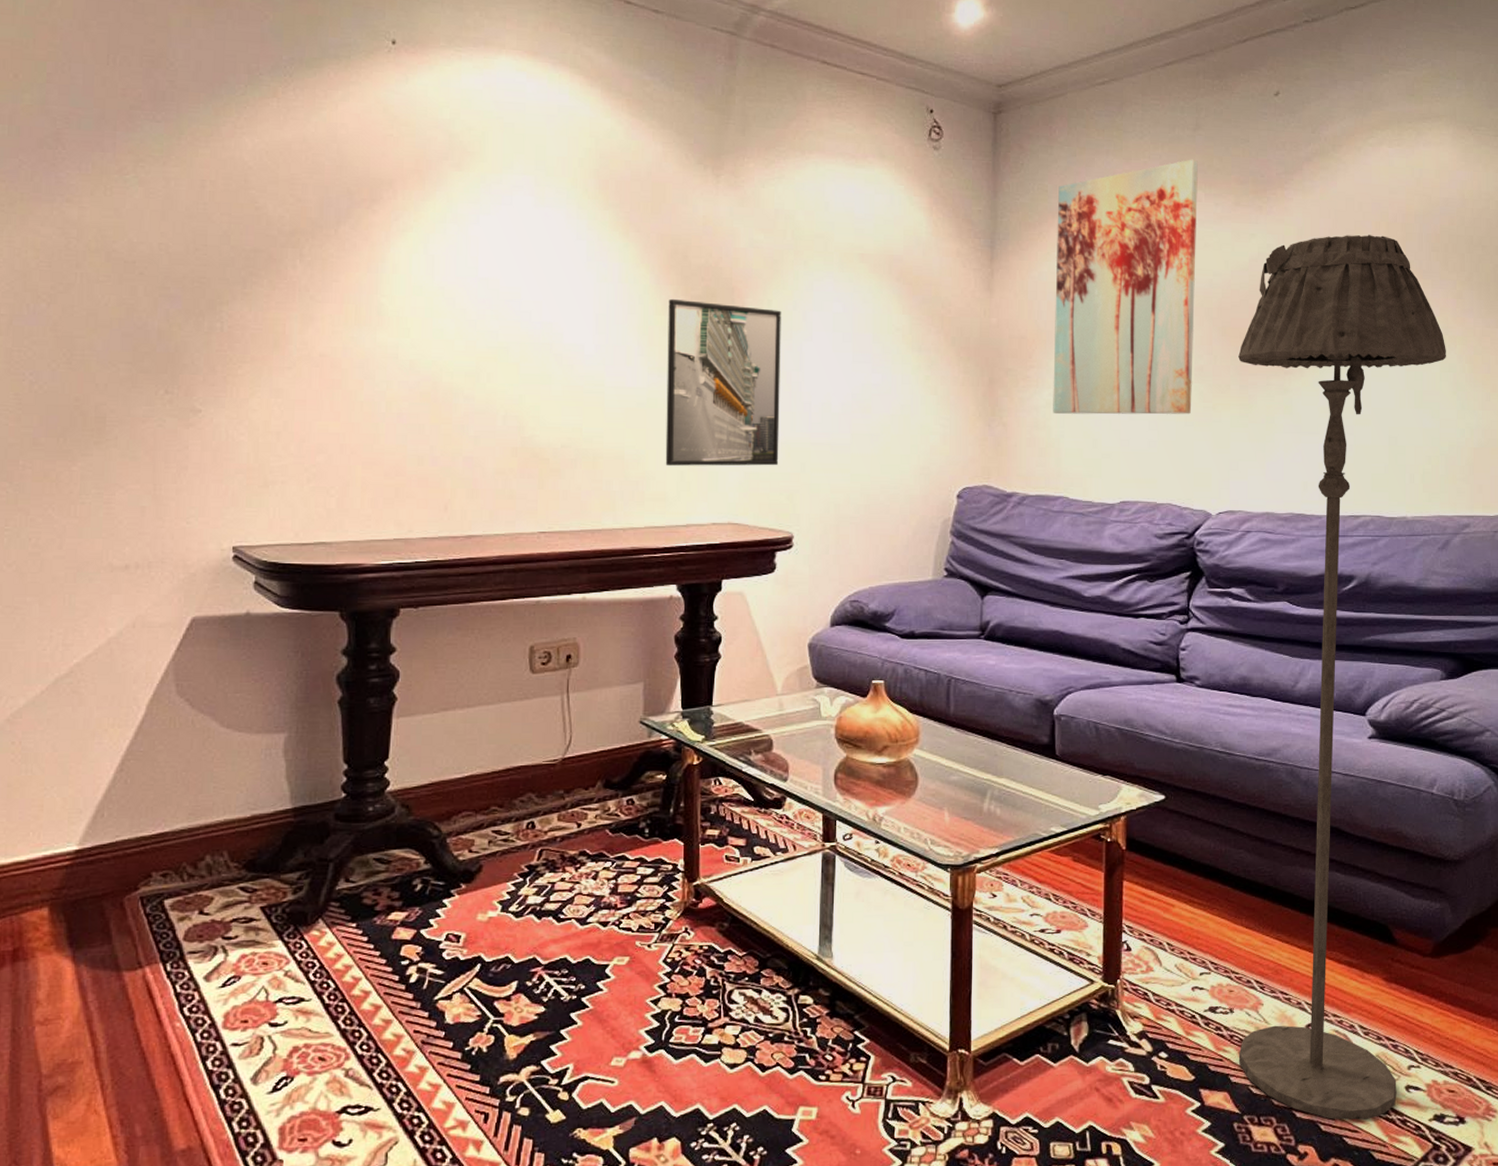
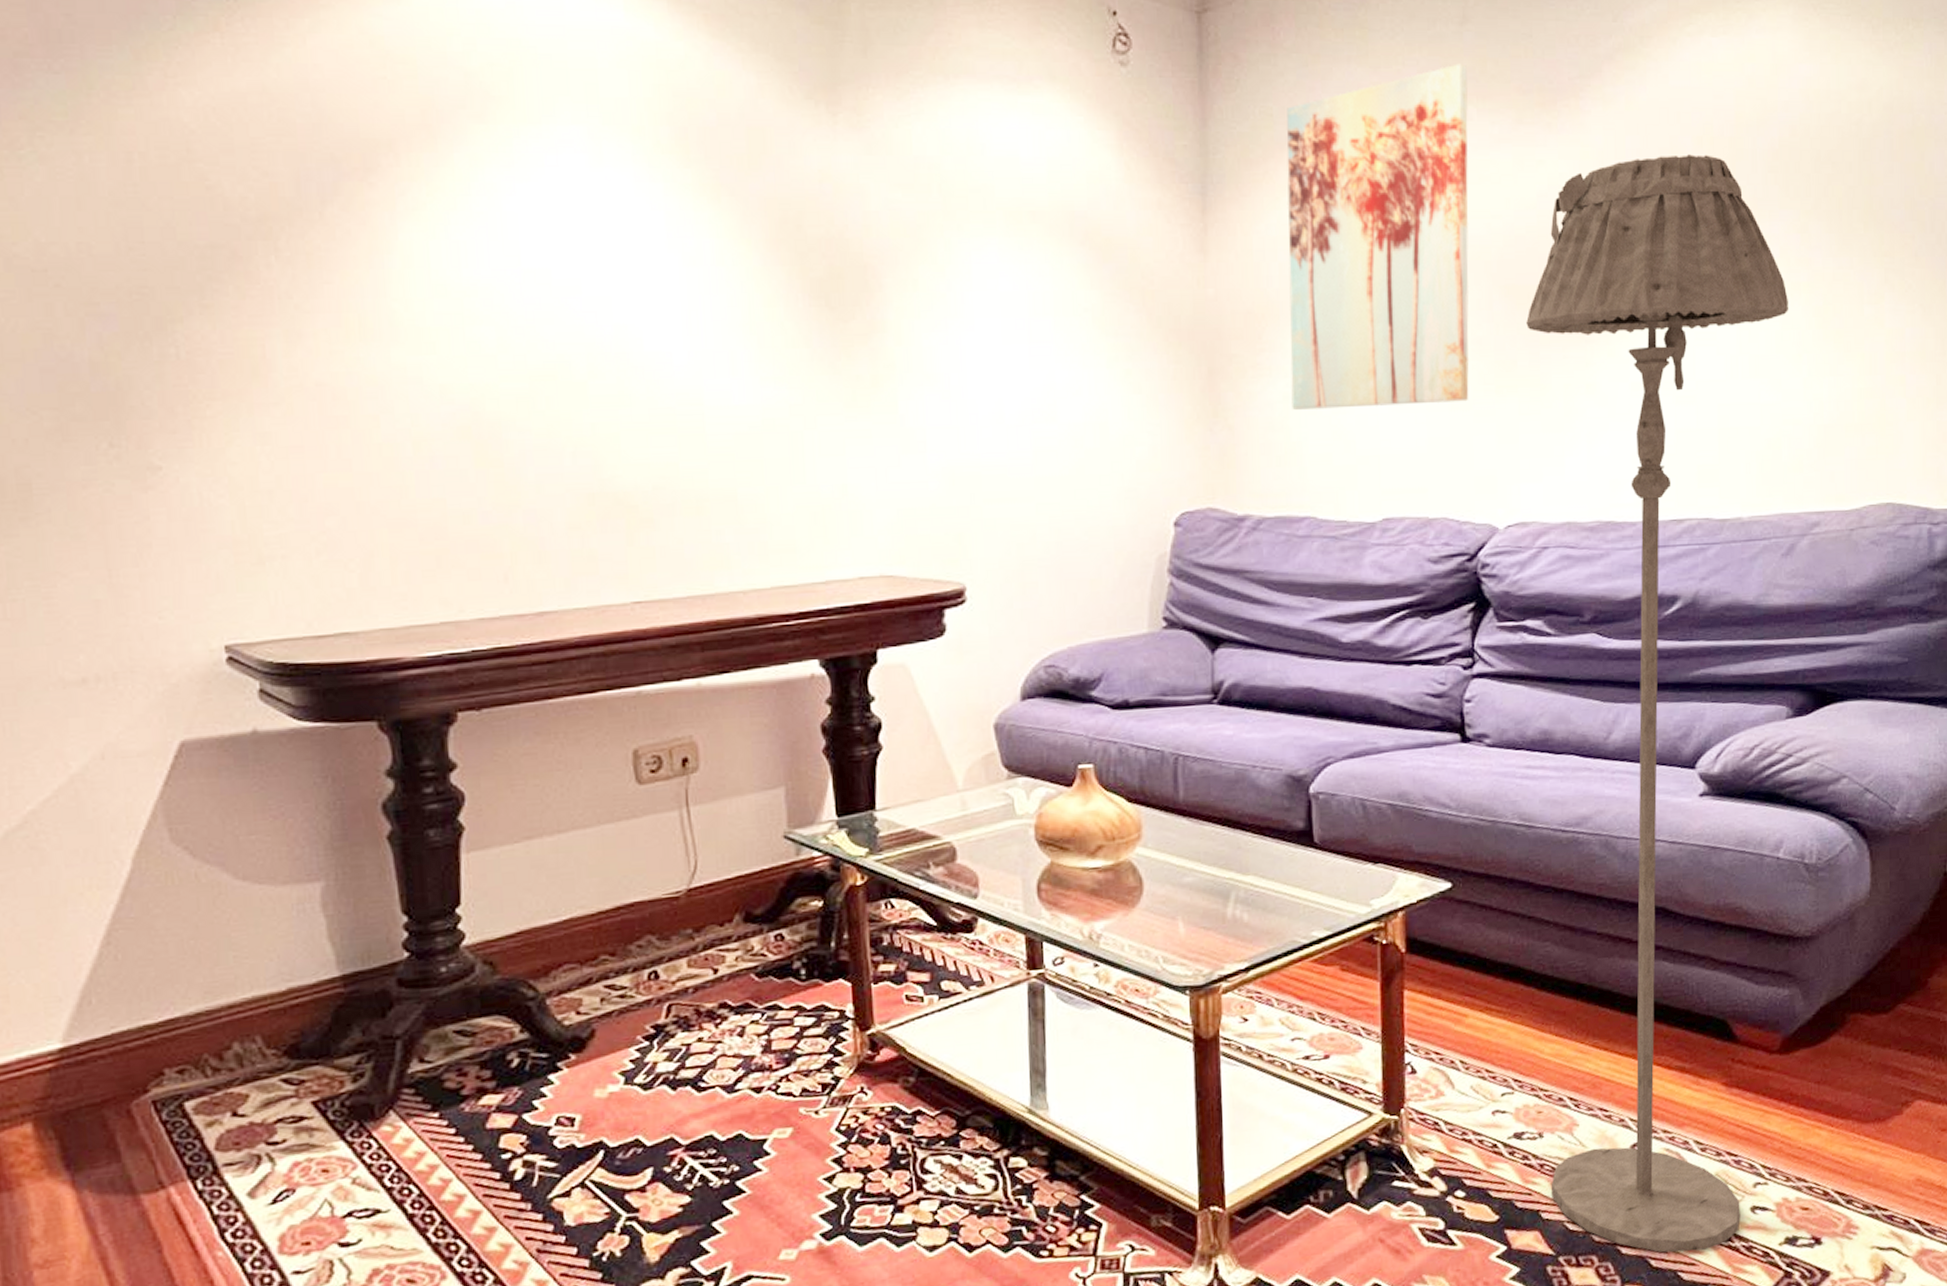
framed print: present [665,298,781,466] -> none [780,283,941,506]

